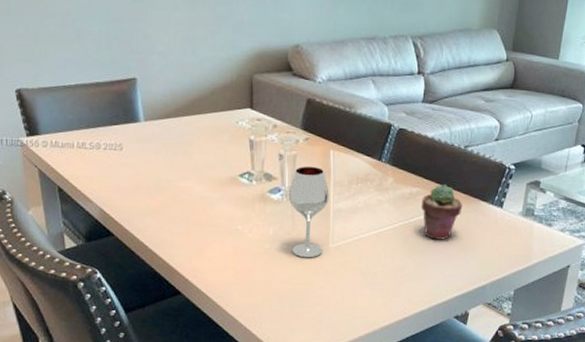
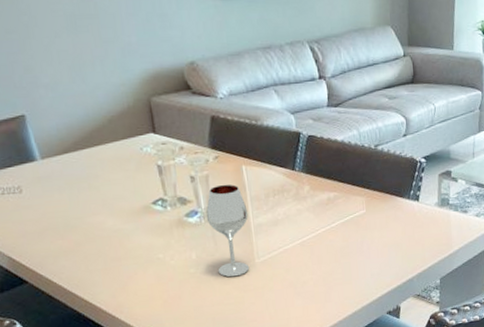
potted succulent: present [422,184,463,240] -> none [340,185,381,241]

